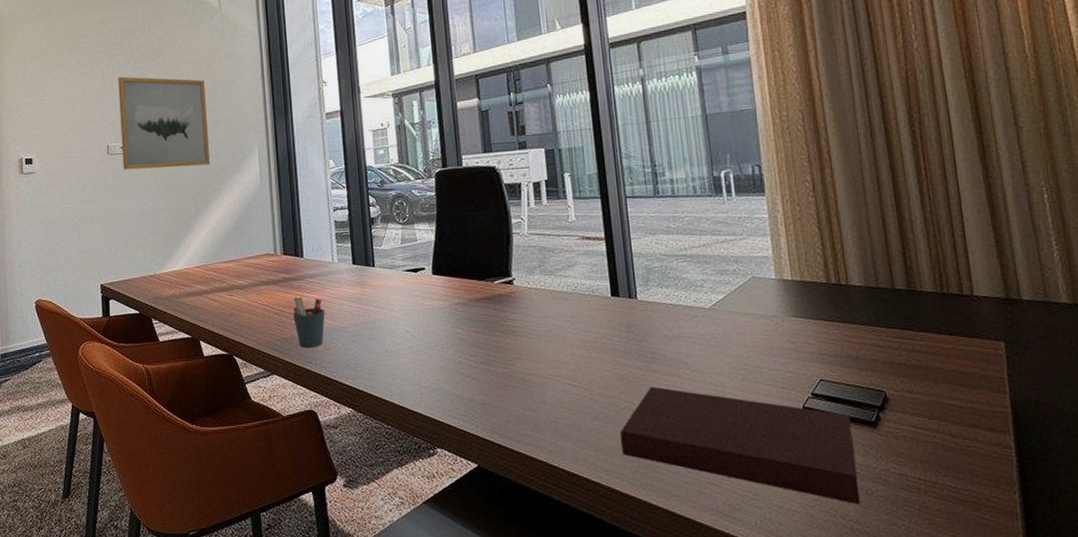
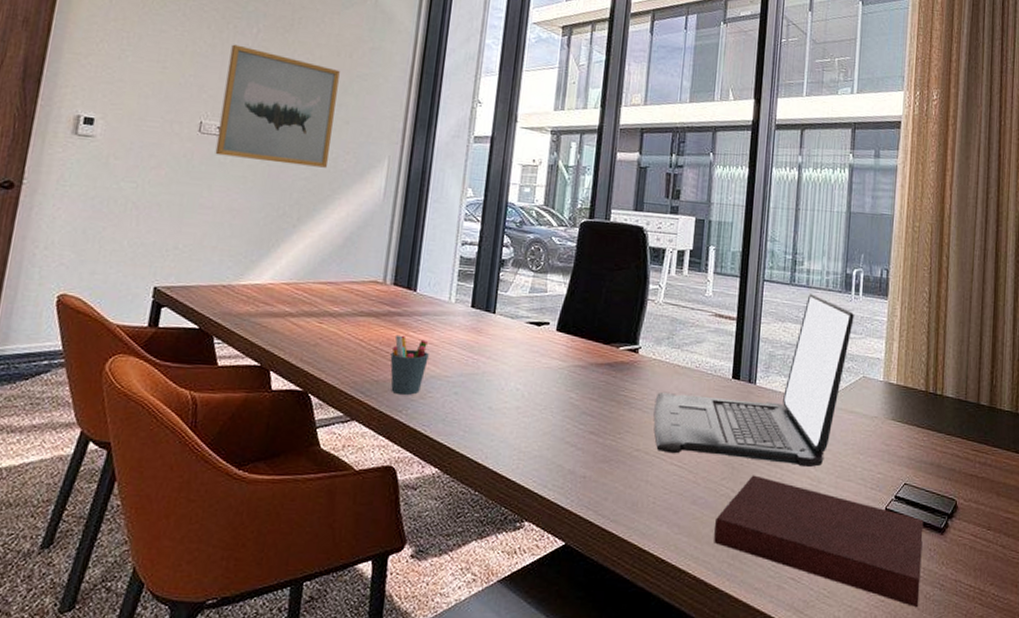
laptop: none [538,202,731,374] -> present [654,294,854,468]

